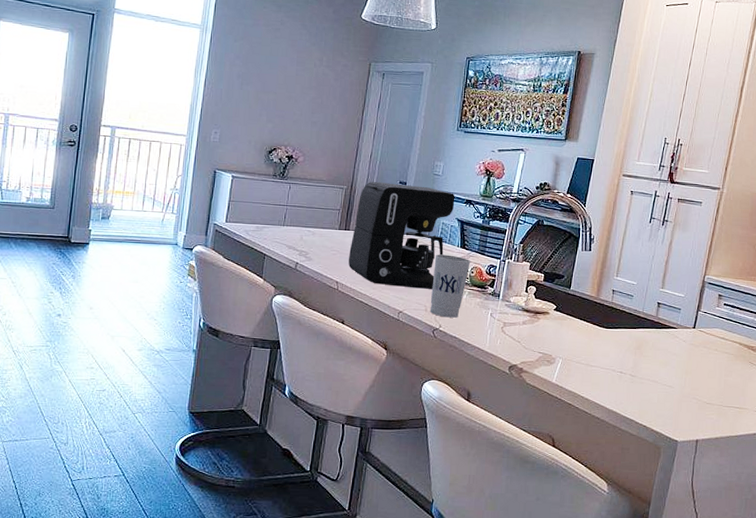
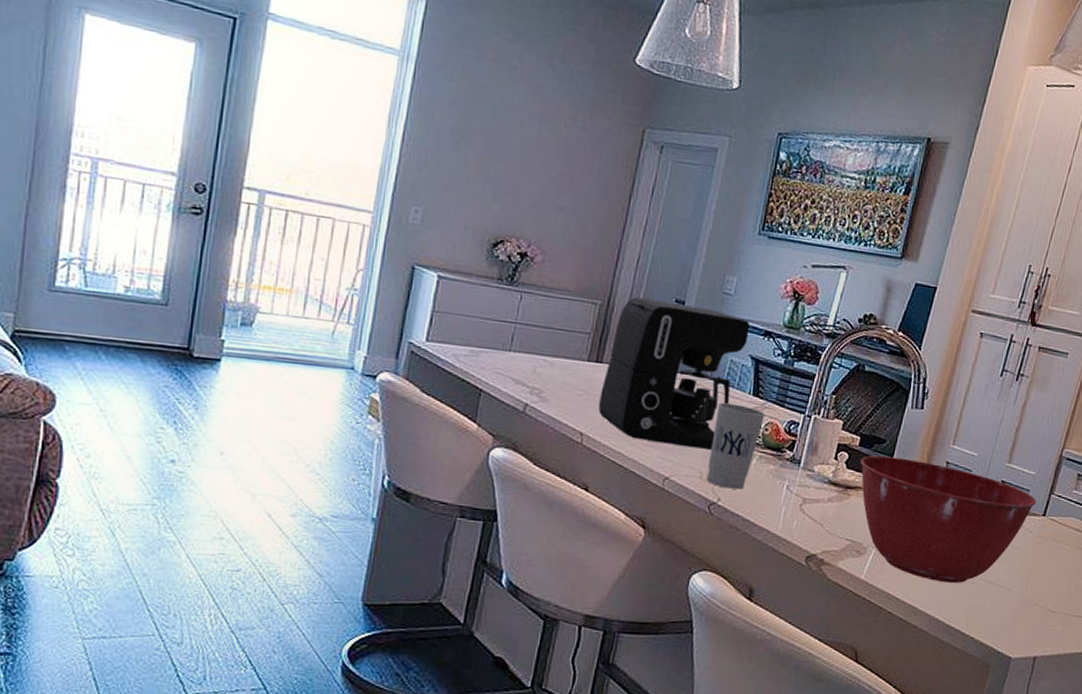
mixing bowl: none [545,288,687,384] -> present [860,455,1037,584]

